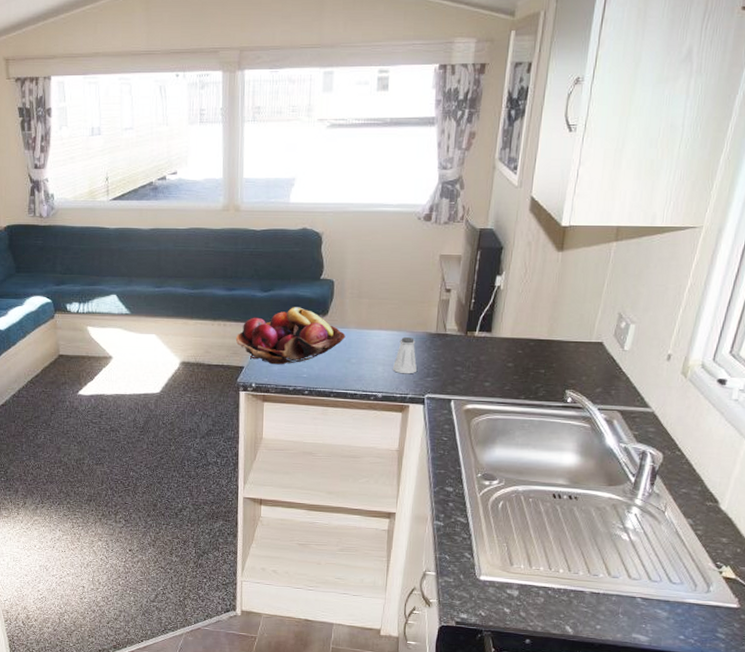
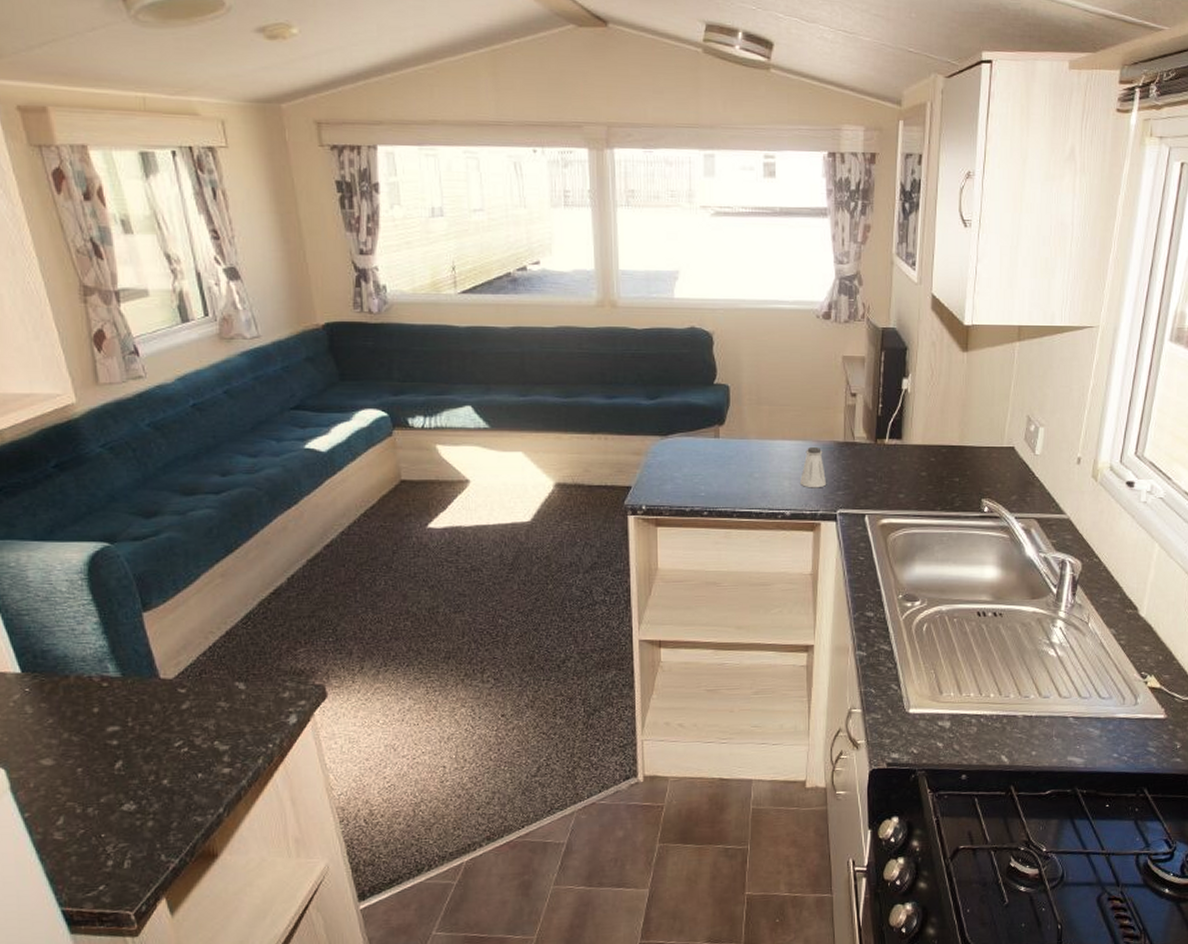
fruit basket: present [235,307,346,364] -> none [619,416,746,482]

